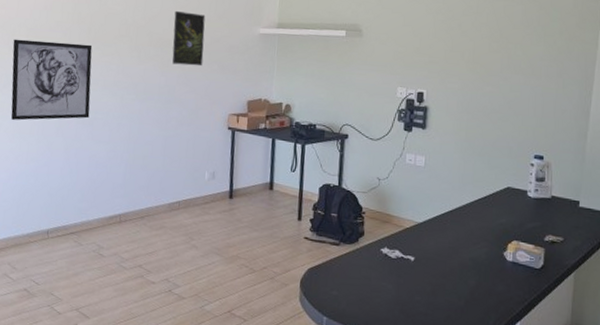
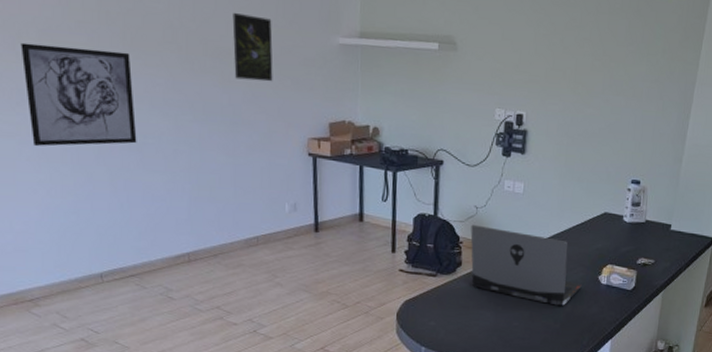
laptop computer: none [373,195,486,282] -> present [470,224,582,306]

